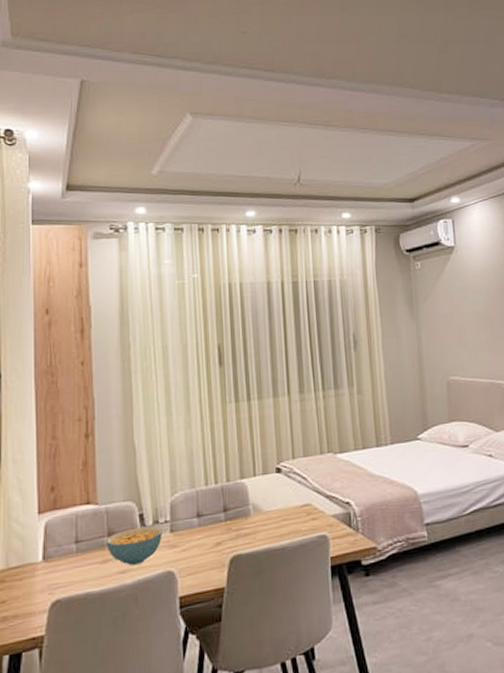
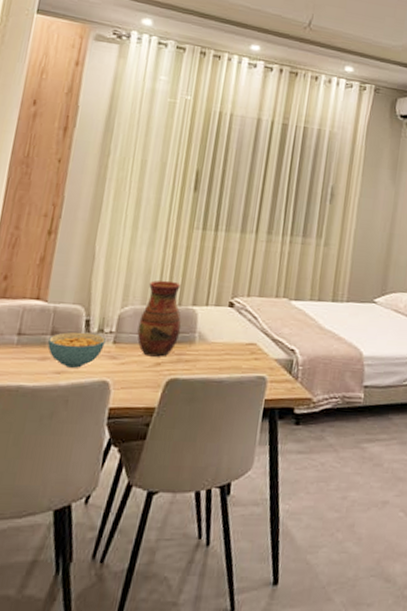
vase: none [191,459,234,538] -> present [137,280,182,357]

